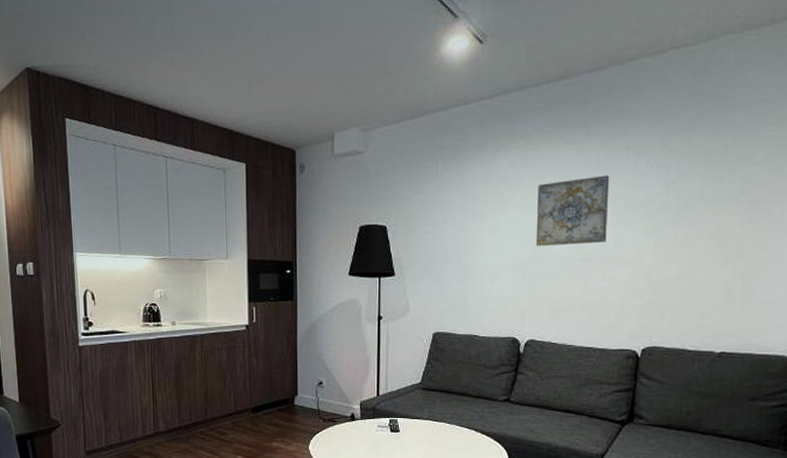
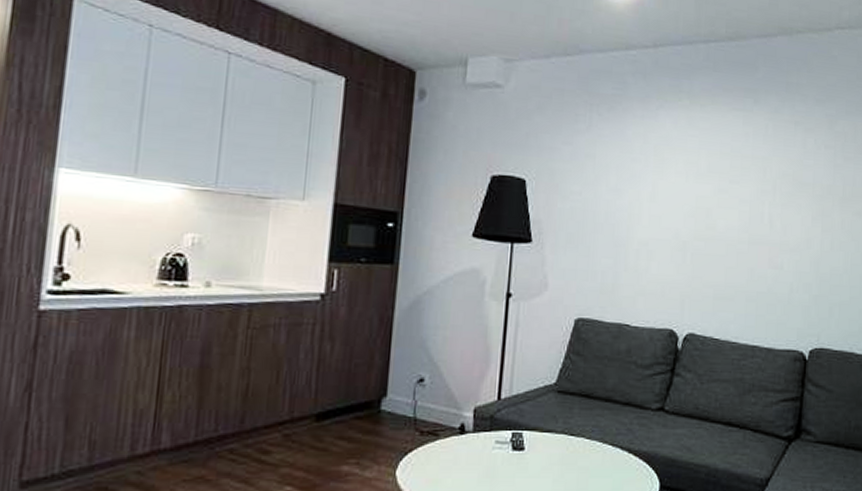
wall art: present [535,175,610,247] -> none [699,149,778,225]

